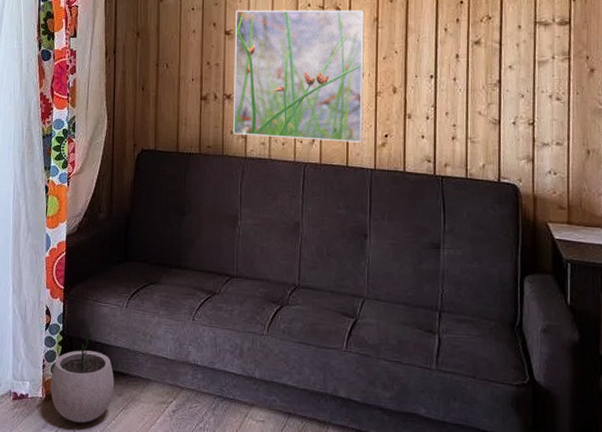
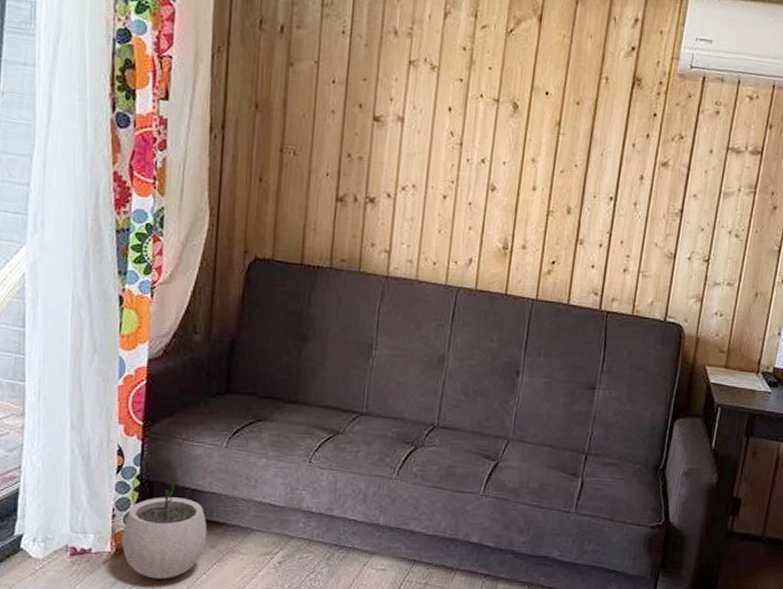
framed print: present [233,10,364,143] -> none [375,90,545,268]

